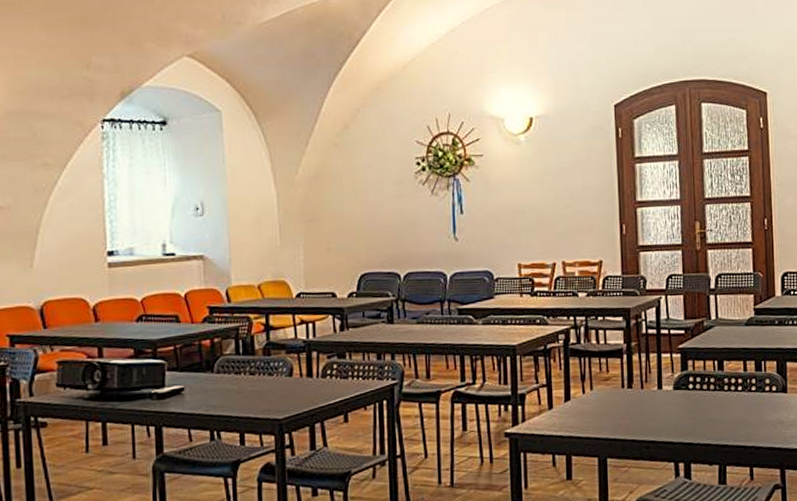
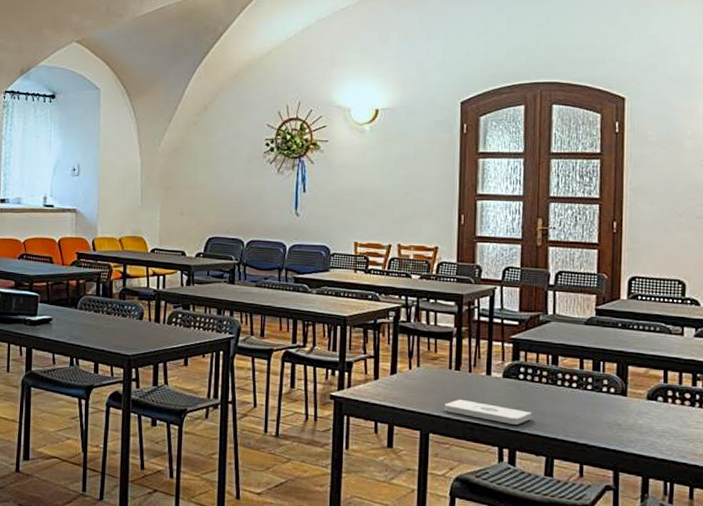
notepad: none [620,417,704,437] -> present [444,399,533,425]

